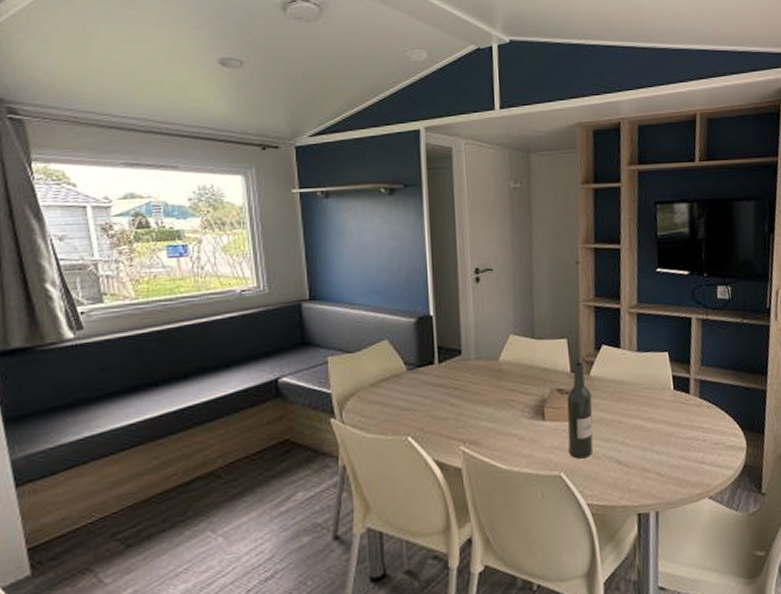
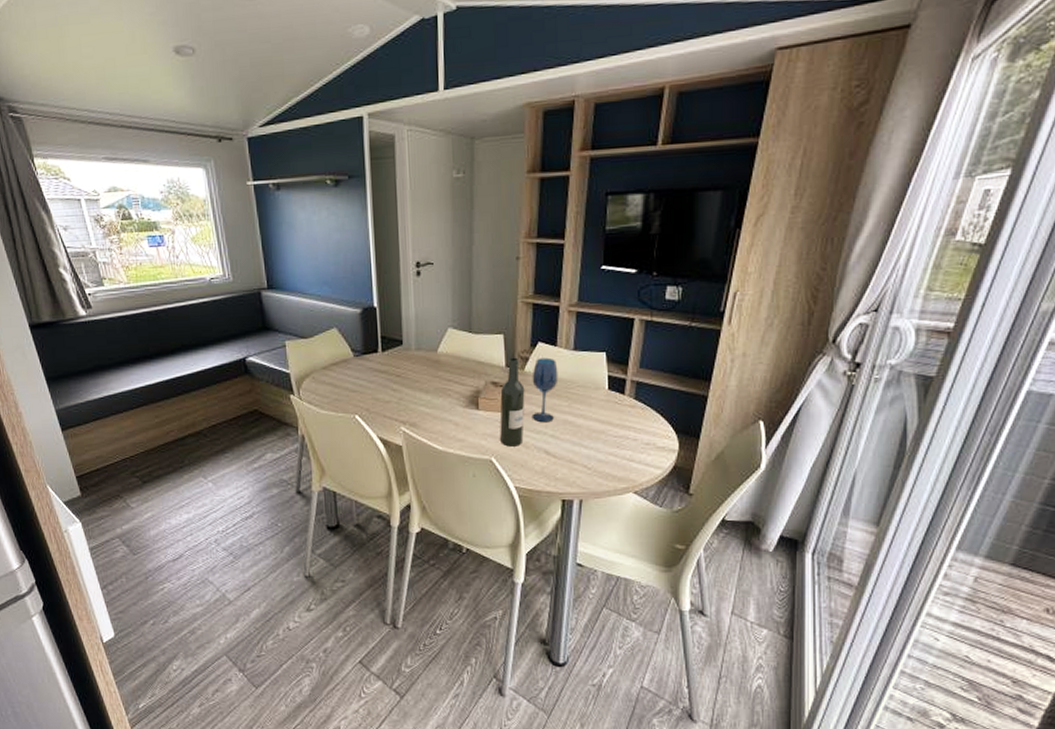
wineglass: none [598,360,625,430] -> present [532,357,559,423]

